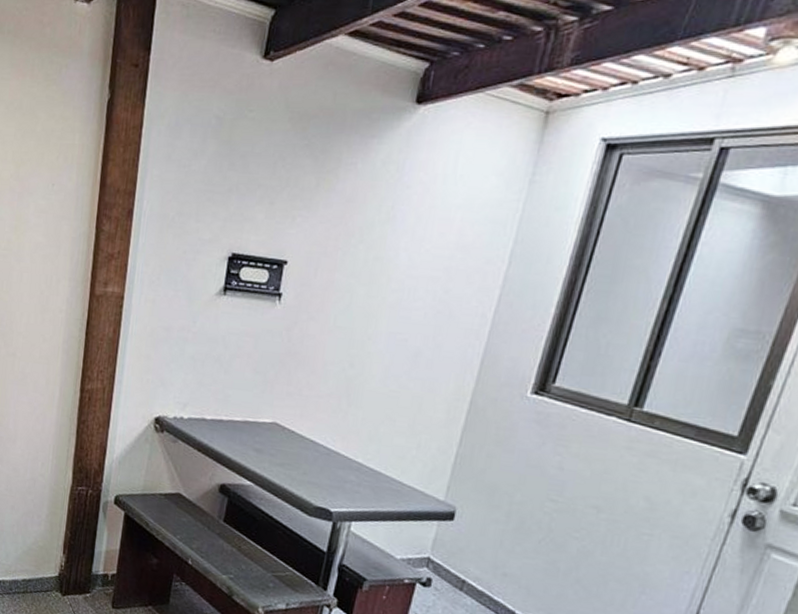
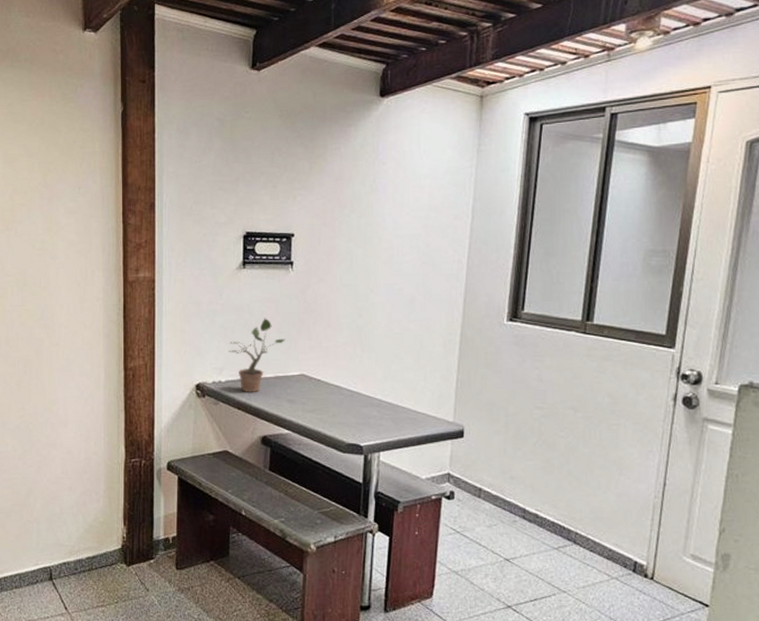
potted plant: none [195,353,262,435] -> present [228,317,286,392]

